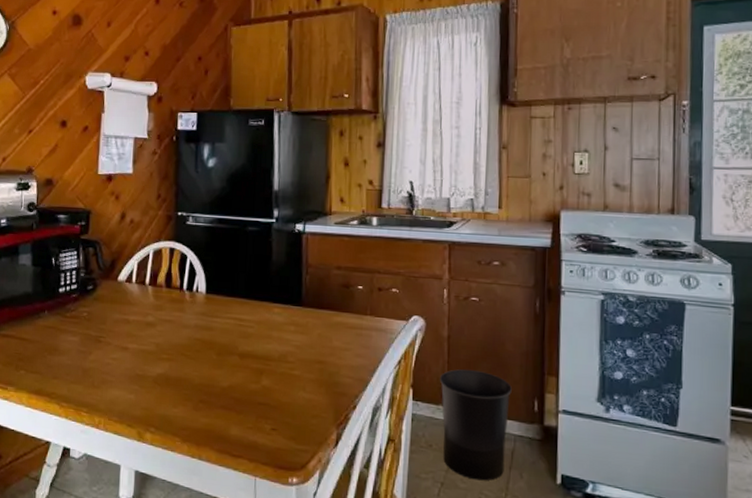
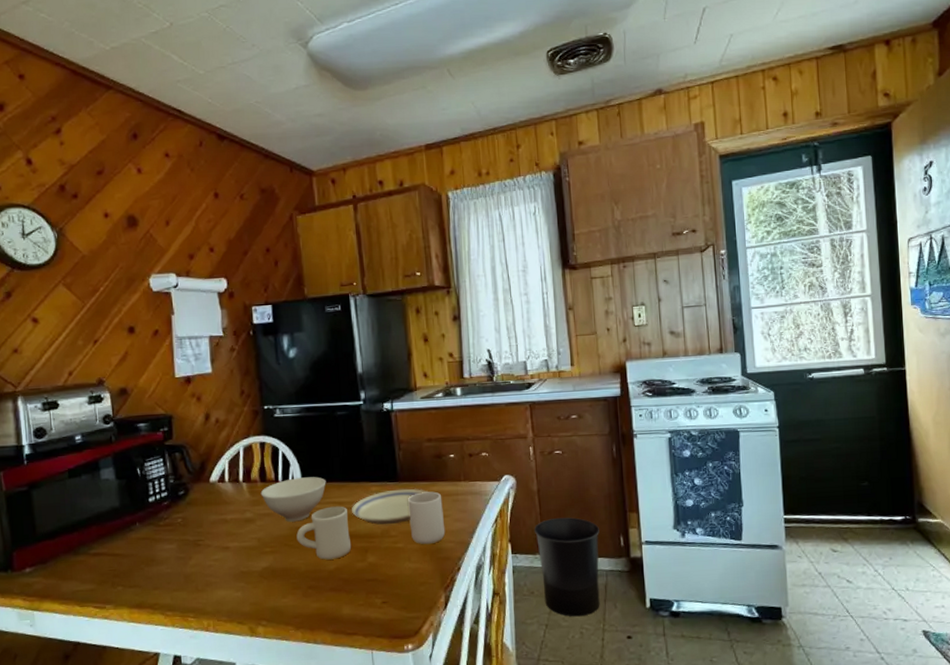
bowl: none [164,288,230,333] -> present [260,476,326,522]
mug: none [194,322,248,377] -> present [296,506,352,560]
plate: none [252,314,331,350] -> present [352,488,428,525]
cup: none [308,320,345,377] -> present [407,491,446,545]

